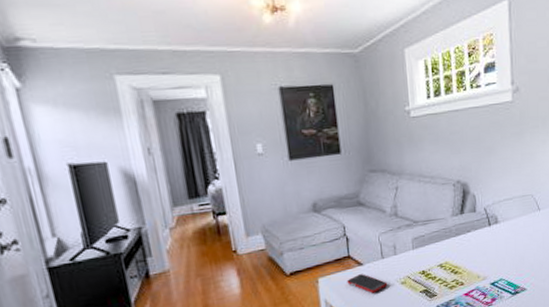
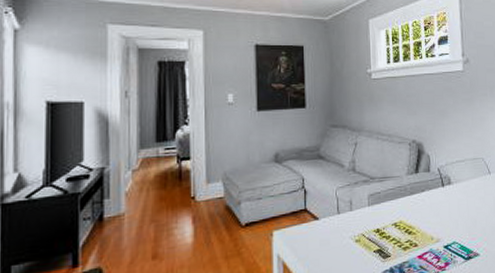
cell phone: present [347,274,388,294] -> none [301,229,342,250]

